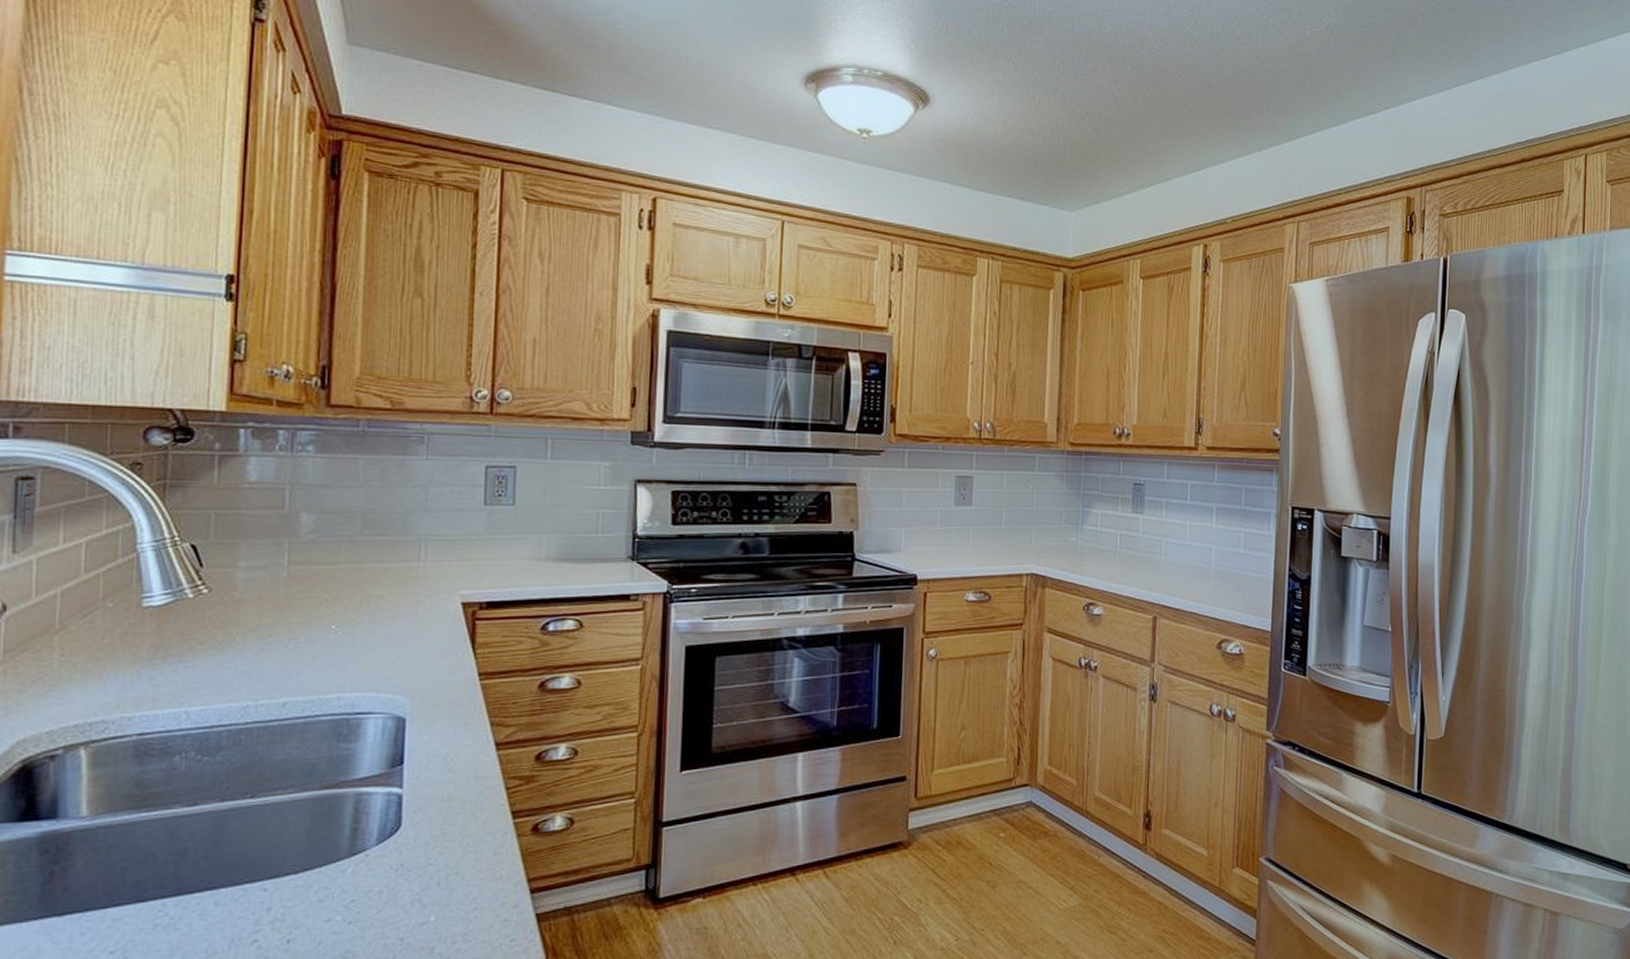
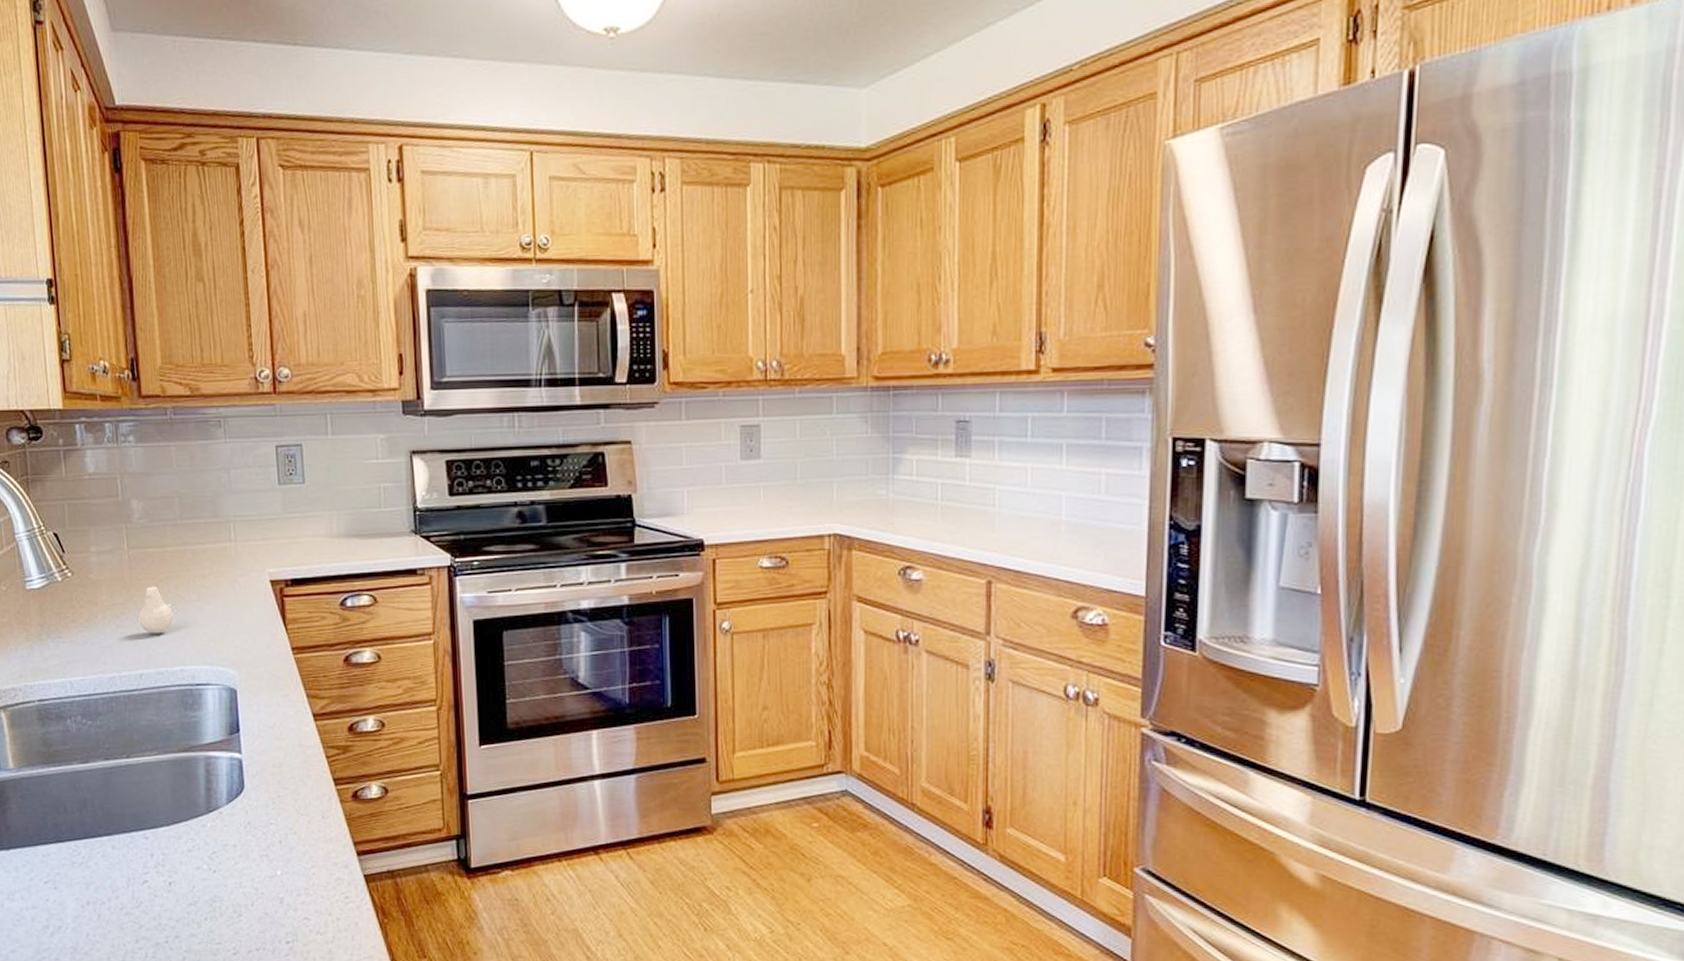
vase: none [290,606,337,658] -> present [138,586,174,634]

